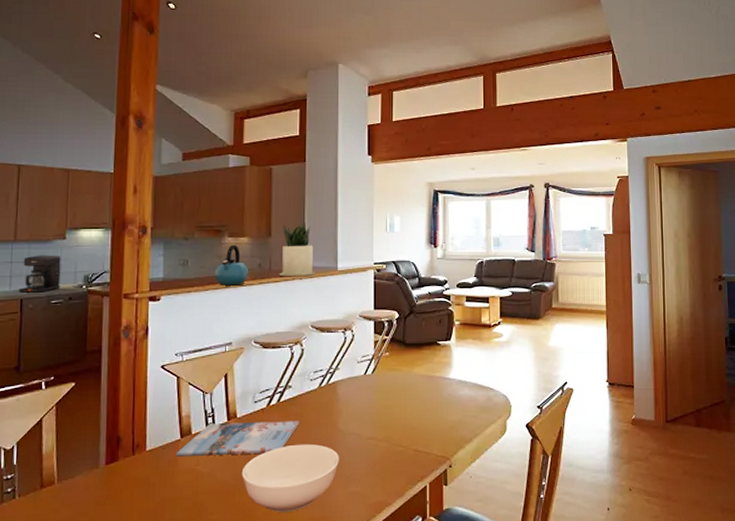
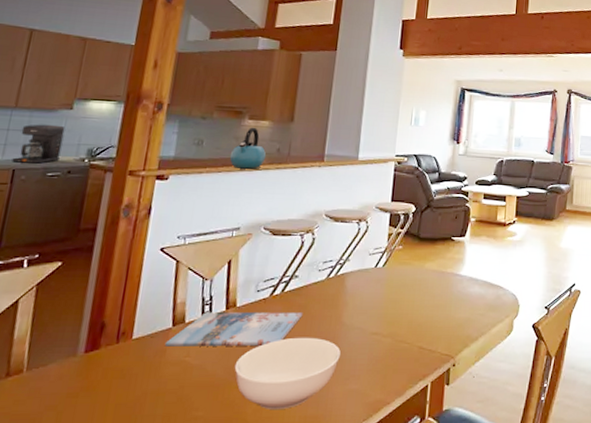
planter: present [278,223,316,277] -> none [297,110,337,165]

